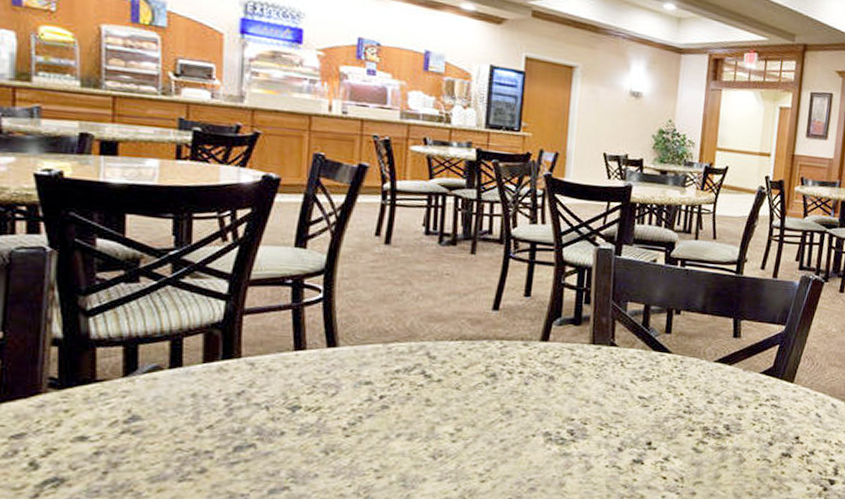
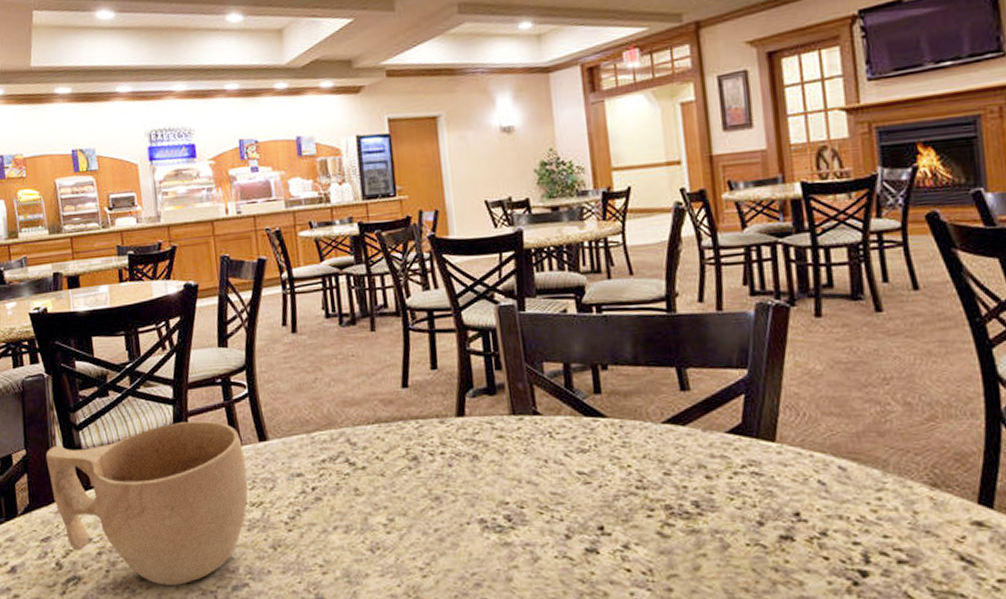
cup: none [33,319,308,488] -> present [45,420,248,585]

